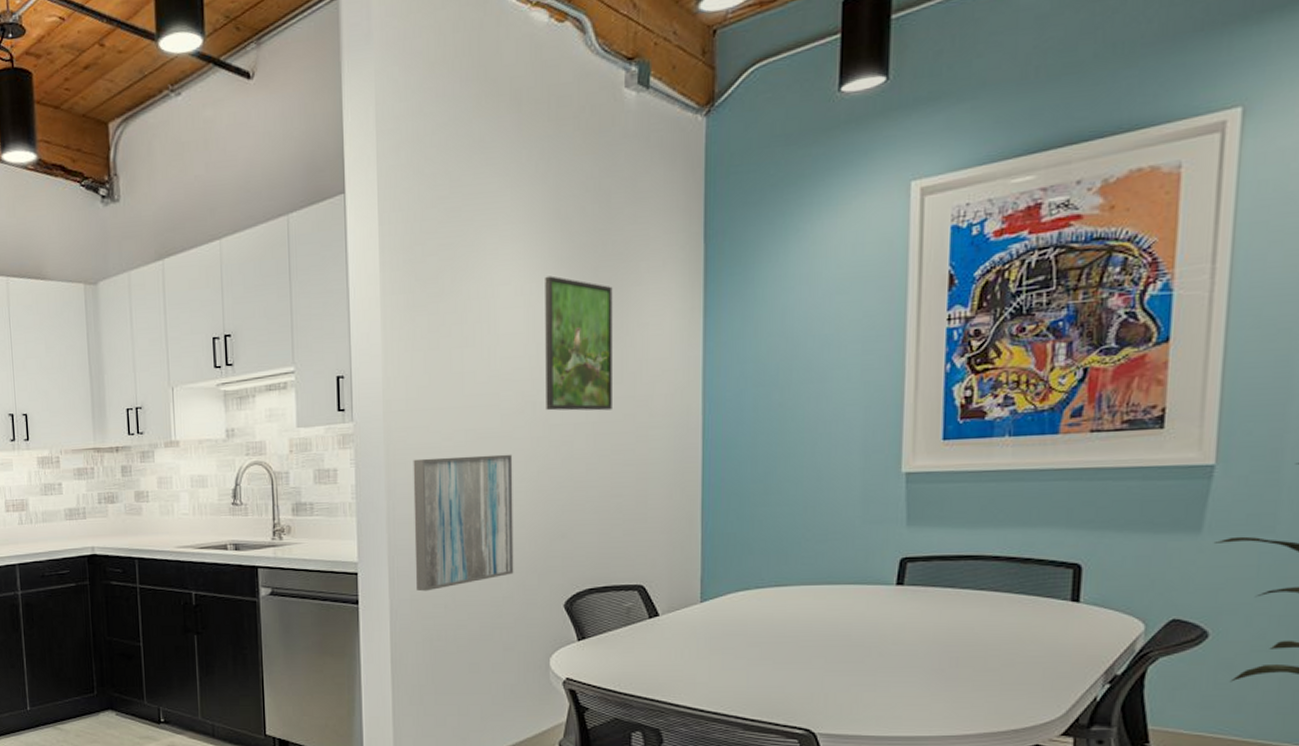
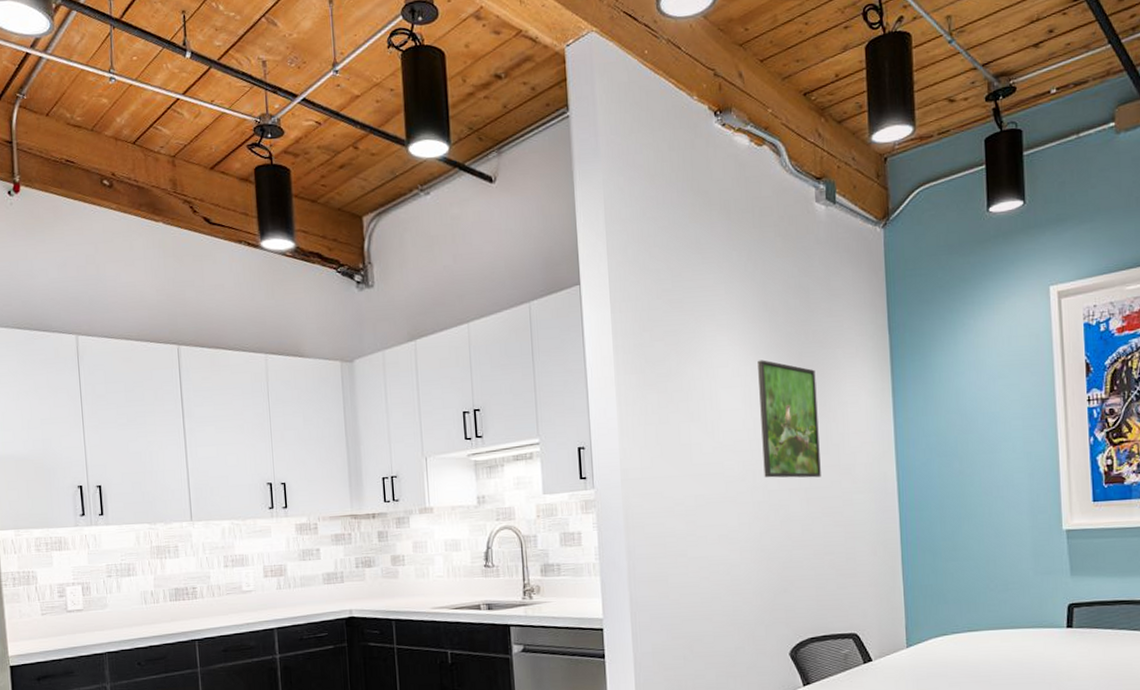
wall art: present [413,454,514,592] -> none [649,517,744,645]

